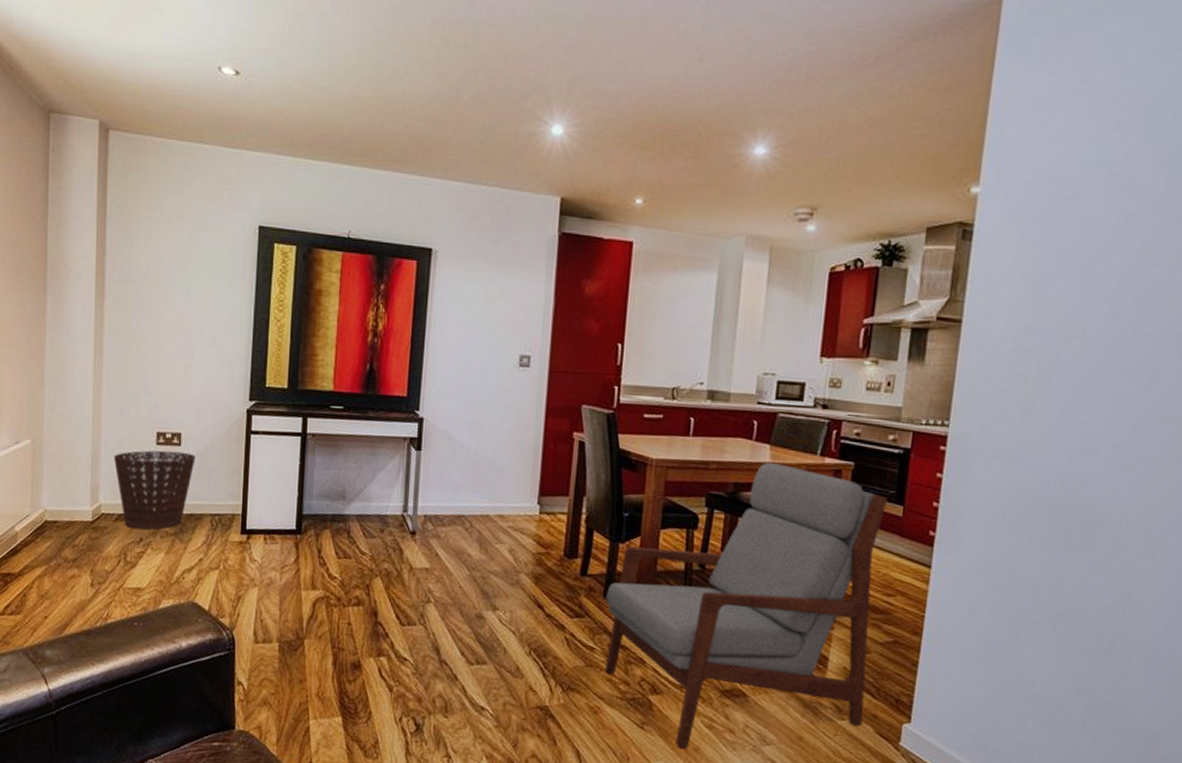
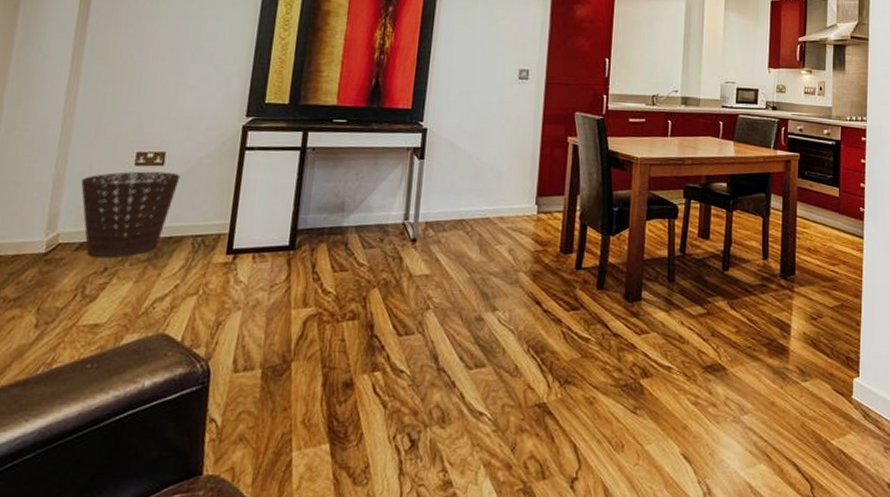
armchair: present [605,462,888,749] -> none [599,156,827,429]

